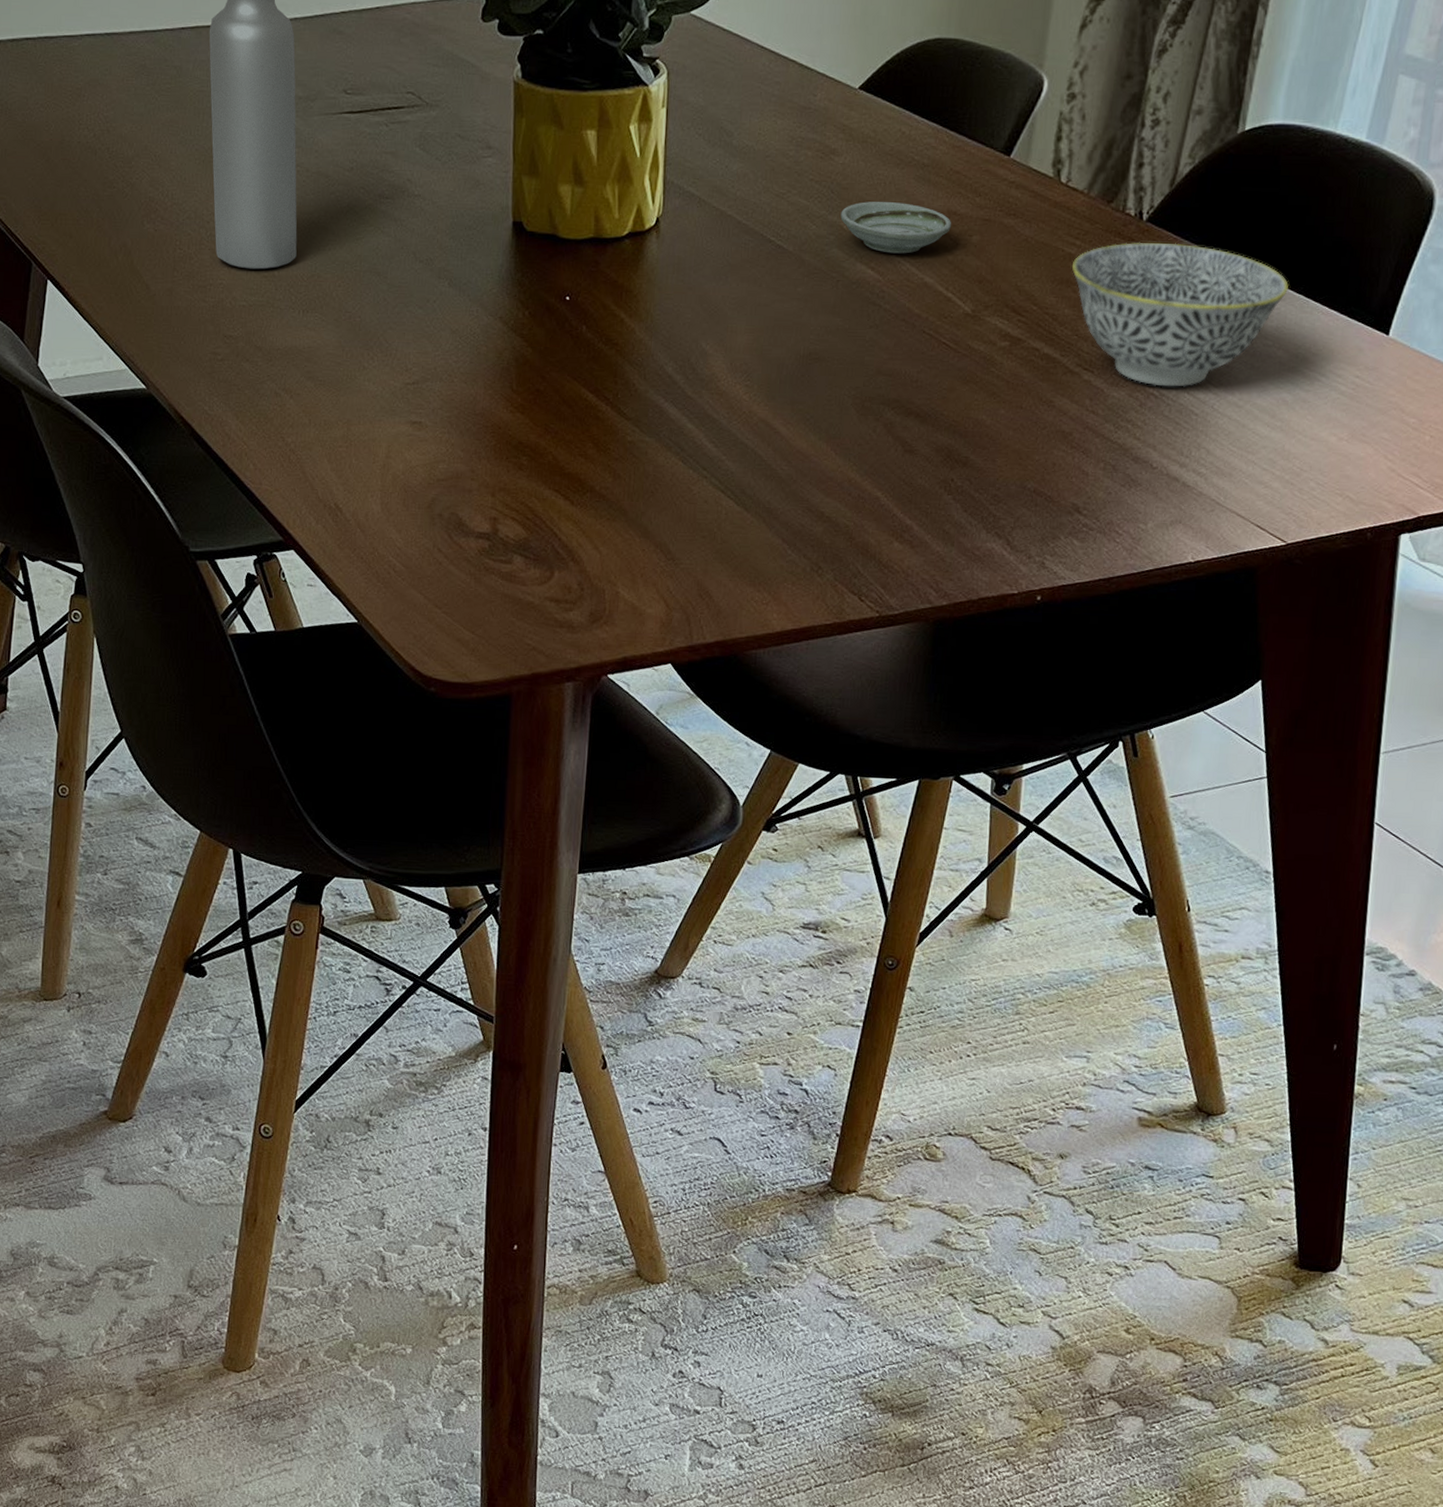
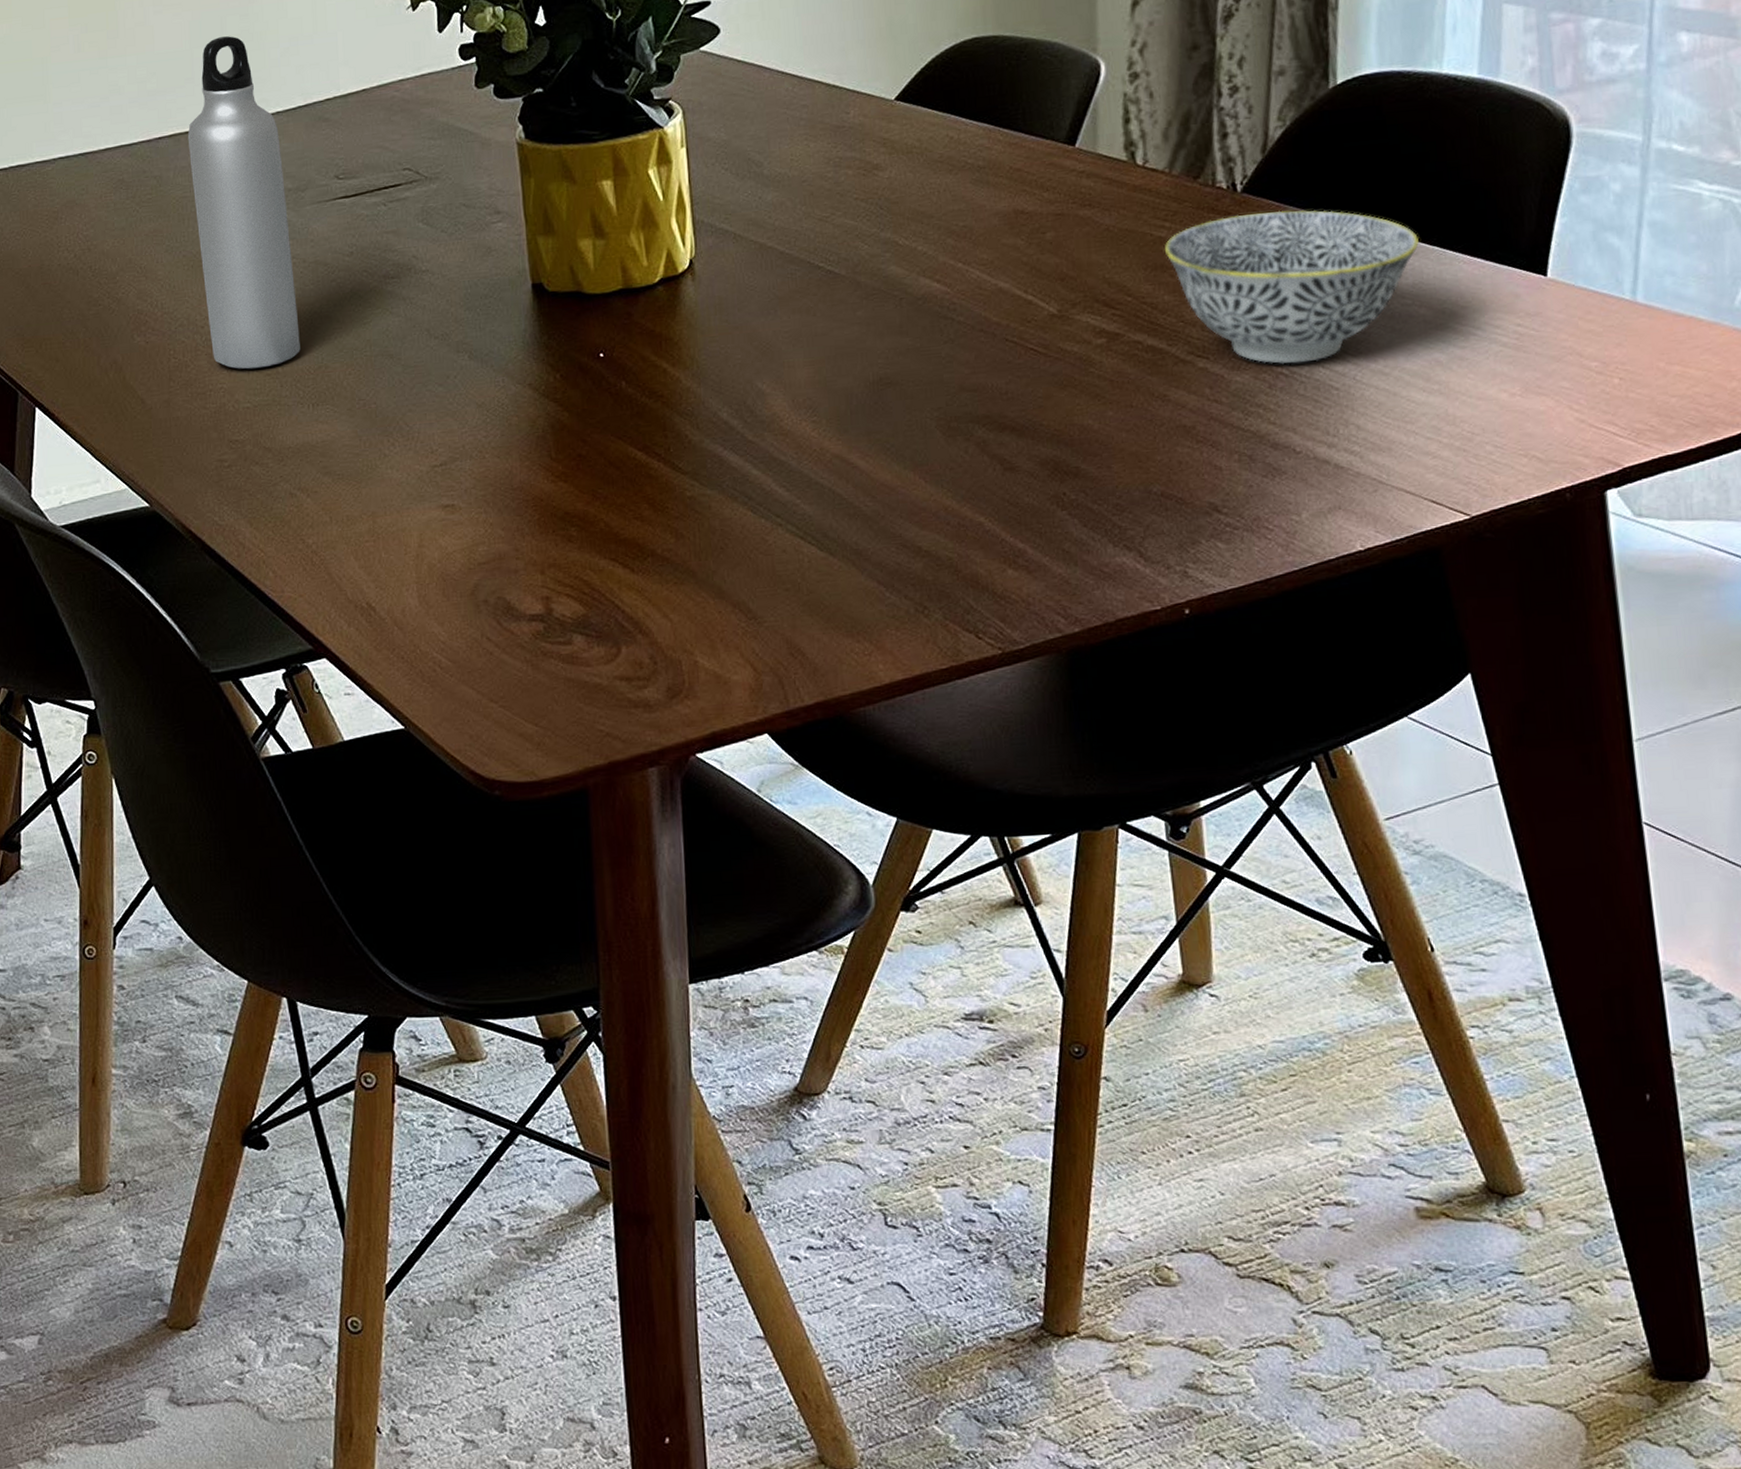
saucer: present [840,201,952,254] -> none [894,209,1021,263]

